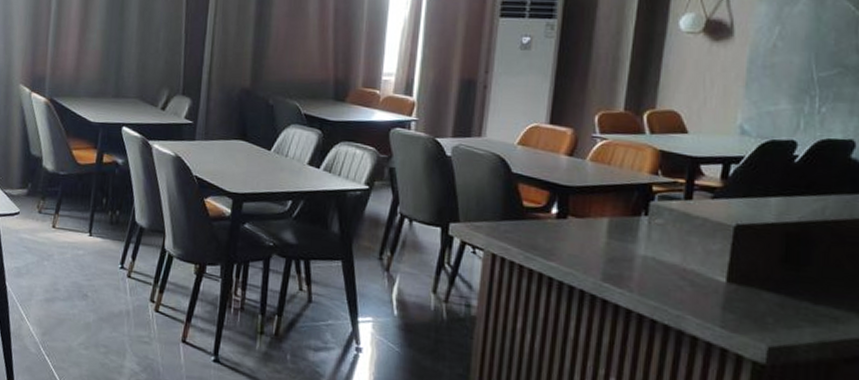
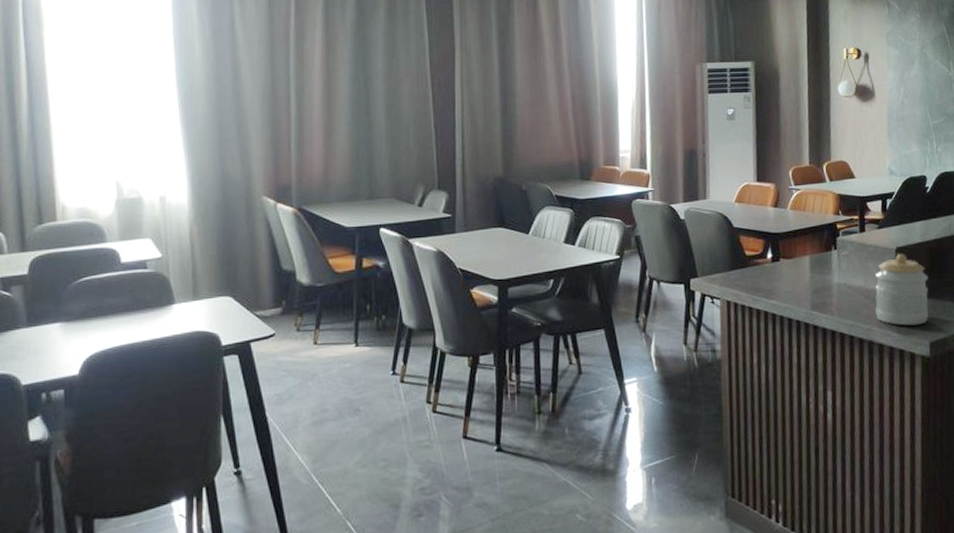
jar: none [691,232,779,324] -> present [874,253,929,326]

